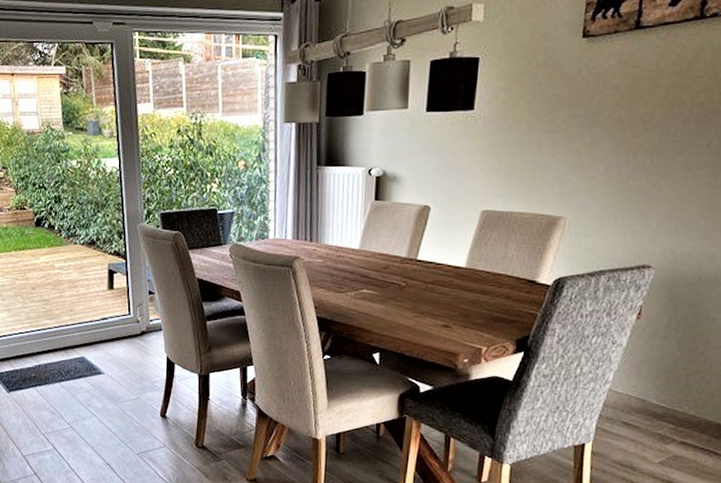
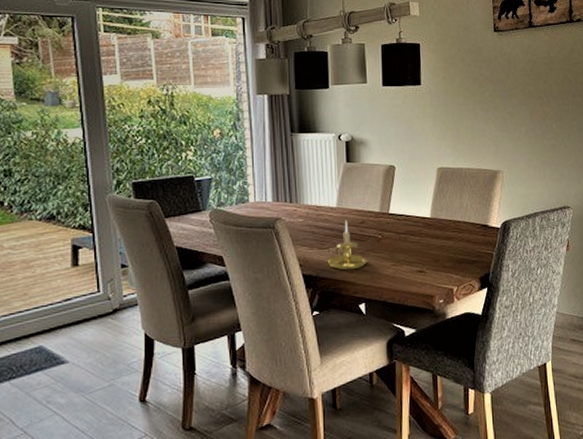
candle holder: none [345,263,388,317] -> present [328,219,368,270]

